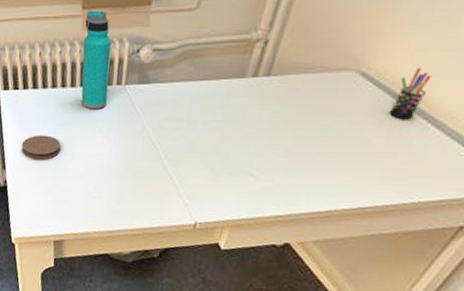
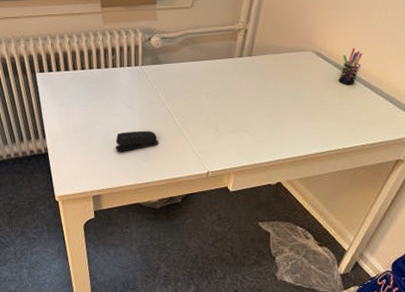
coaster: present [21,135,61,160] -> none [58,108,92,129]
water bottle: present [81,10,111,109] -> none [104,8,128,86]
stapler: none [84,166,138,192] -> present [115,130,159,152]

